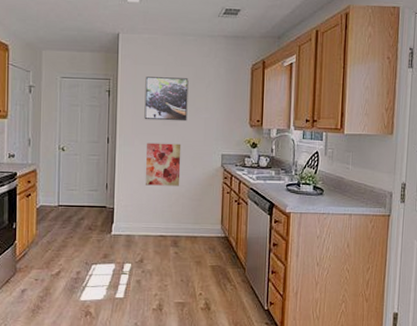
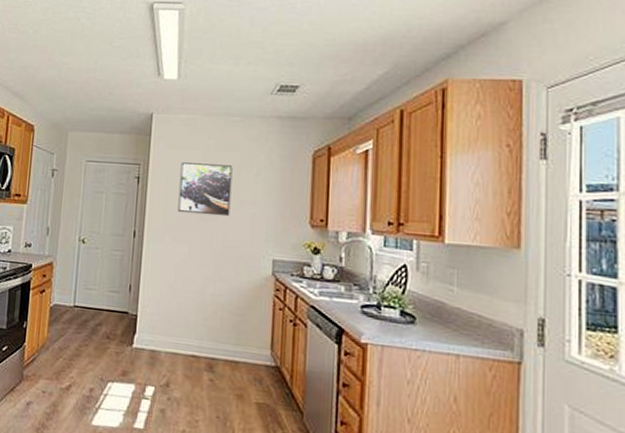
wall art: present [145,142,181,186] -> none [175,239,222,295]

